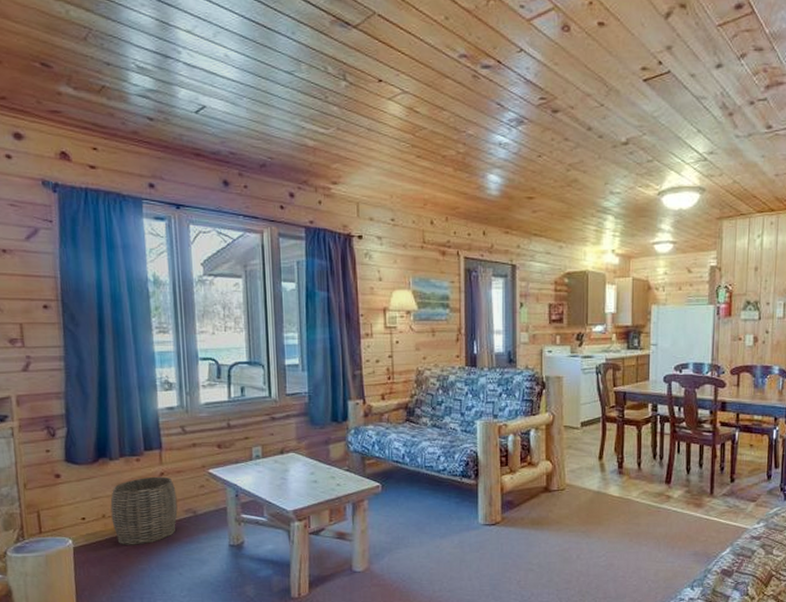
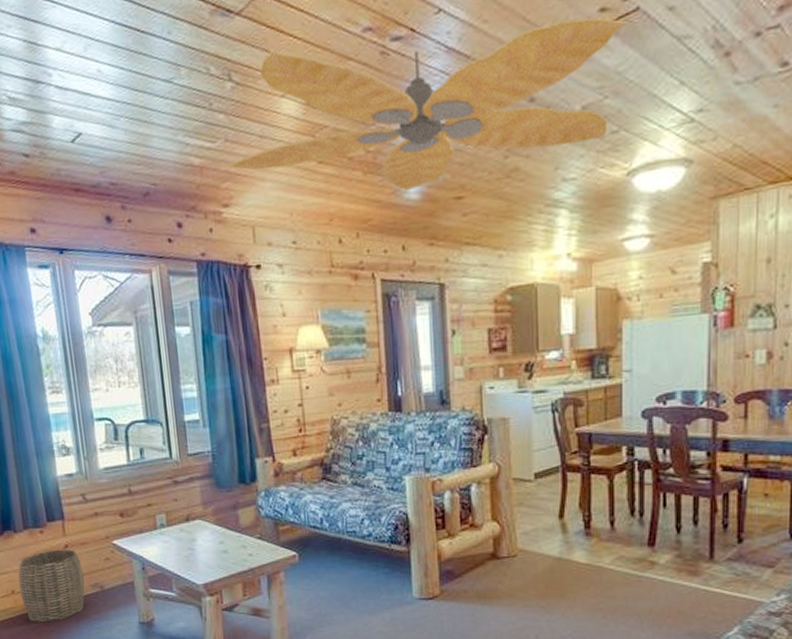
ceiling fan: none [338,60,659,188] -> present [228,17,624,191]

